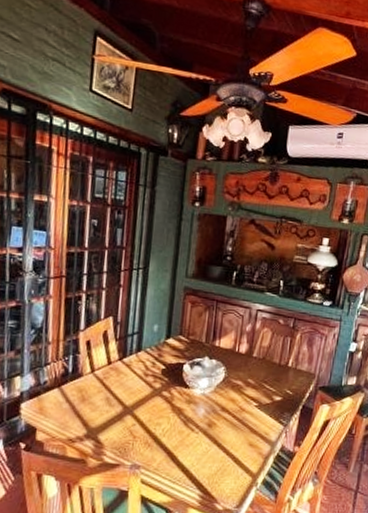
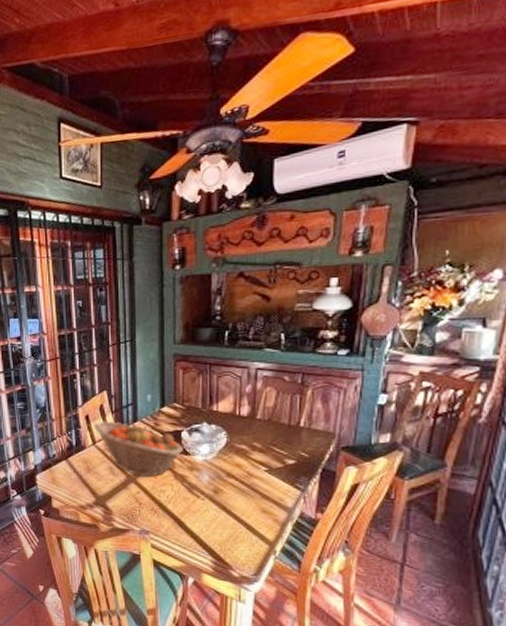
fruit basket: none [95,348,185,410] -> present [94,421,184,478]

